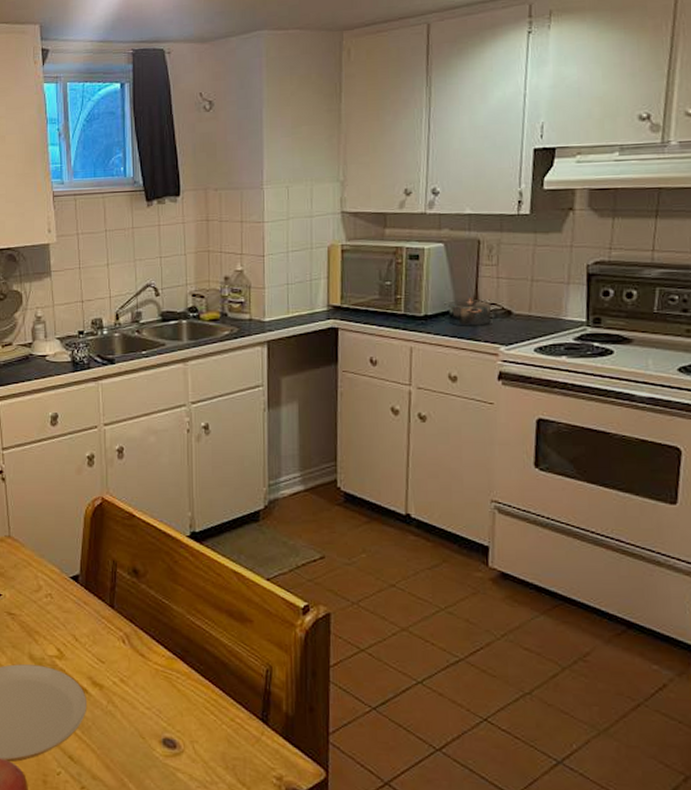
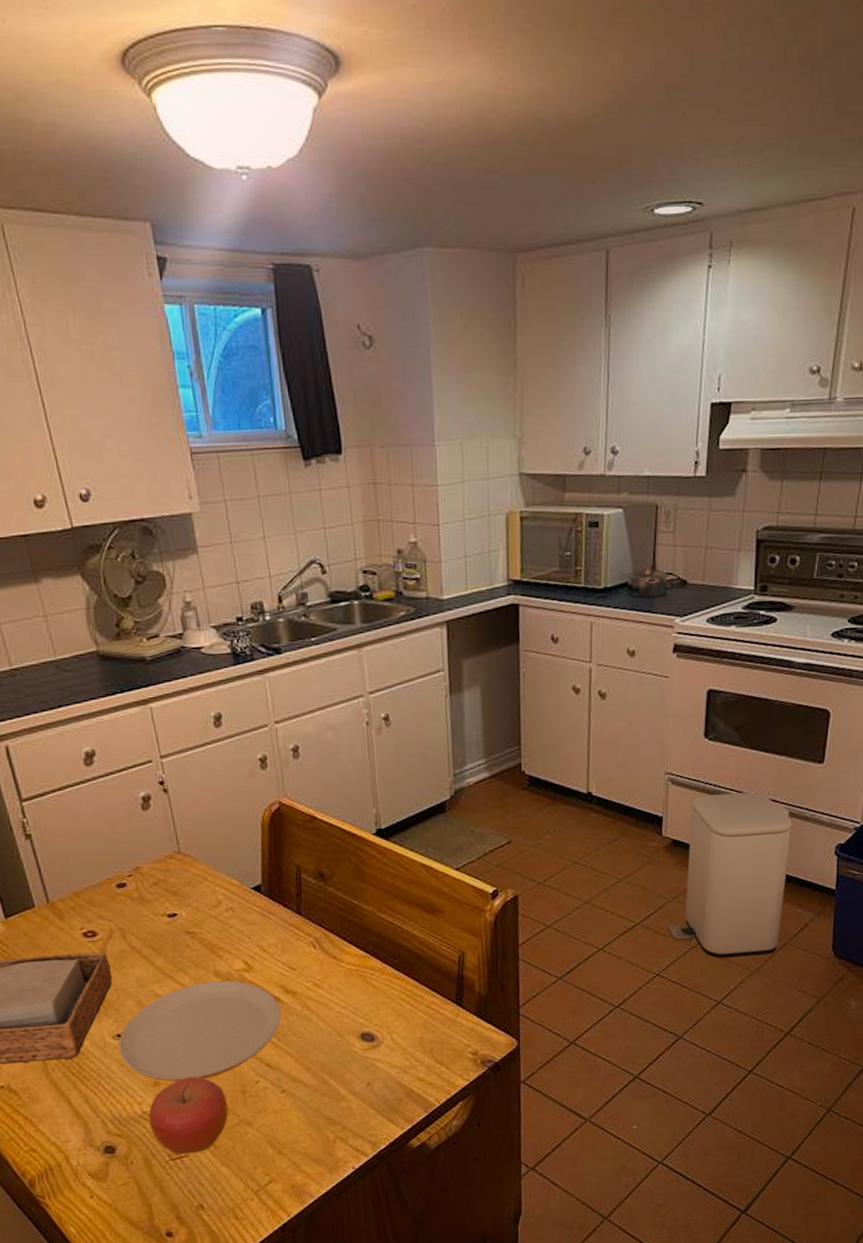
pedal bin: none [496,528,642,714] -> present [667,792,792,958]

